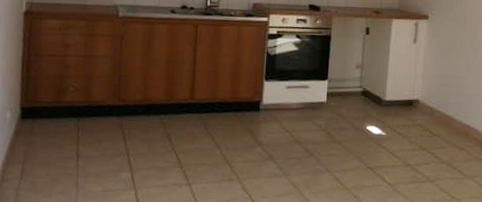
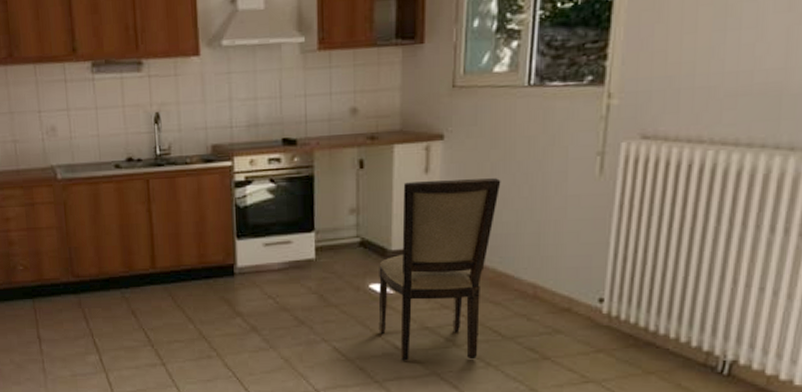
dining chair: none [371,48,467,193] -> present [378,178,501,361]

